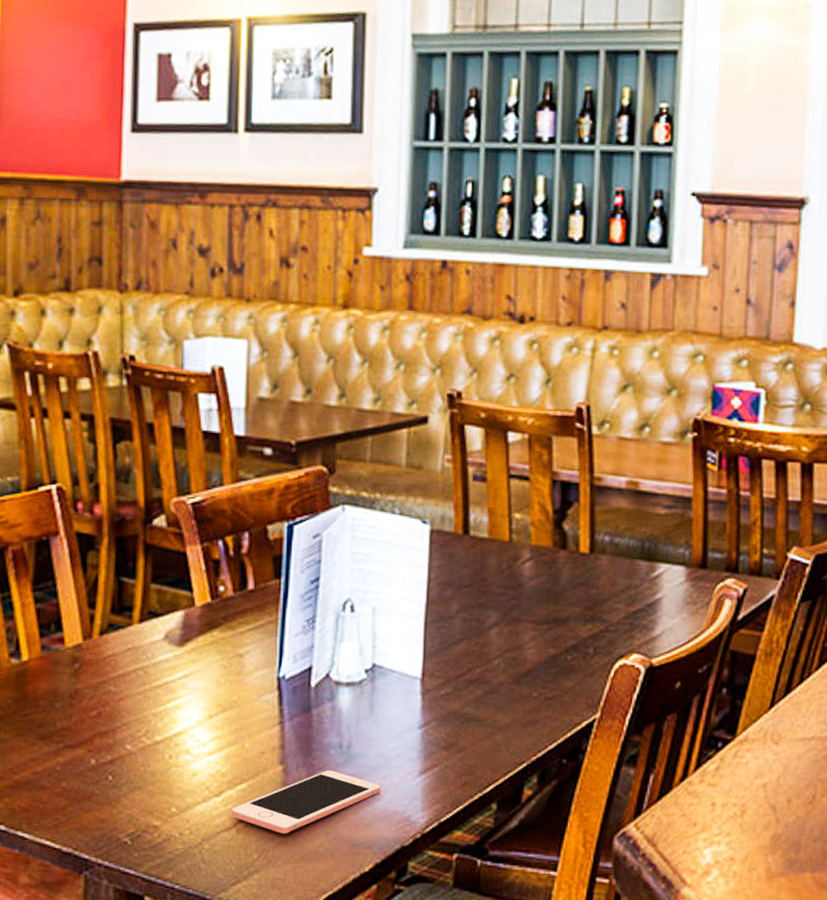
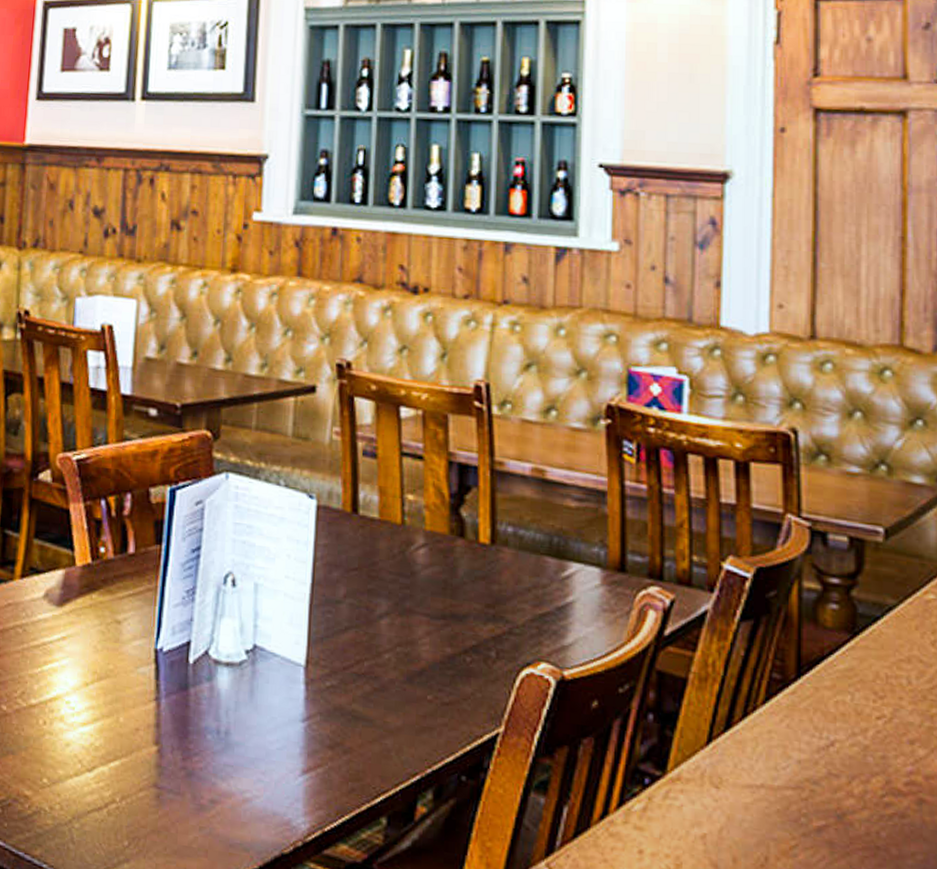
cell phone: present [231,770,381,834] -> none [103,757,260,823]

